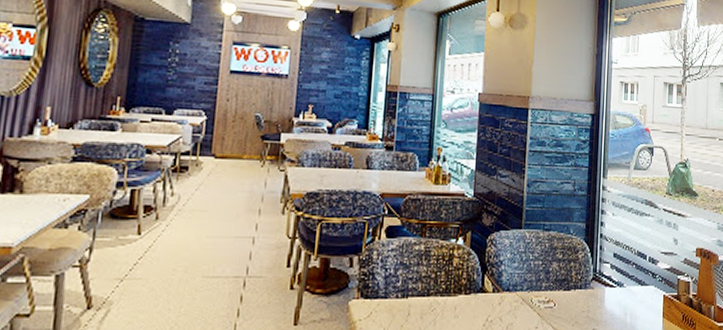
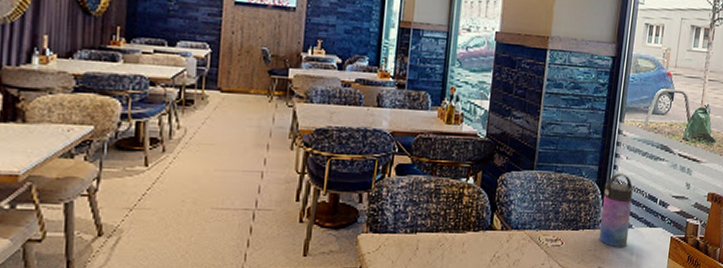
water bottle: none [591,231,622,307] -> present [599,174,633,247]

